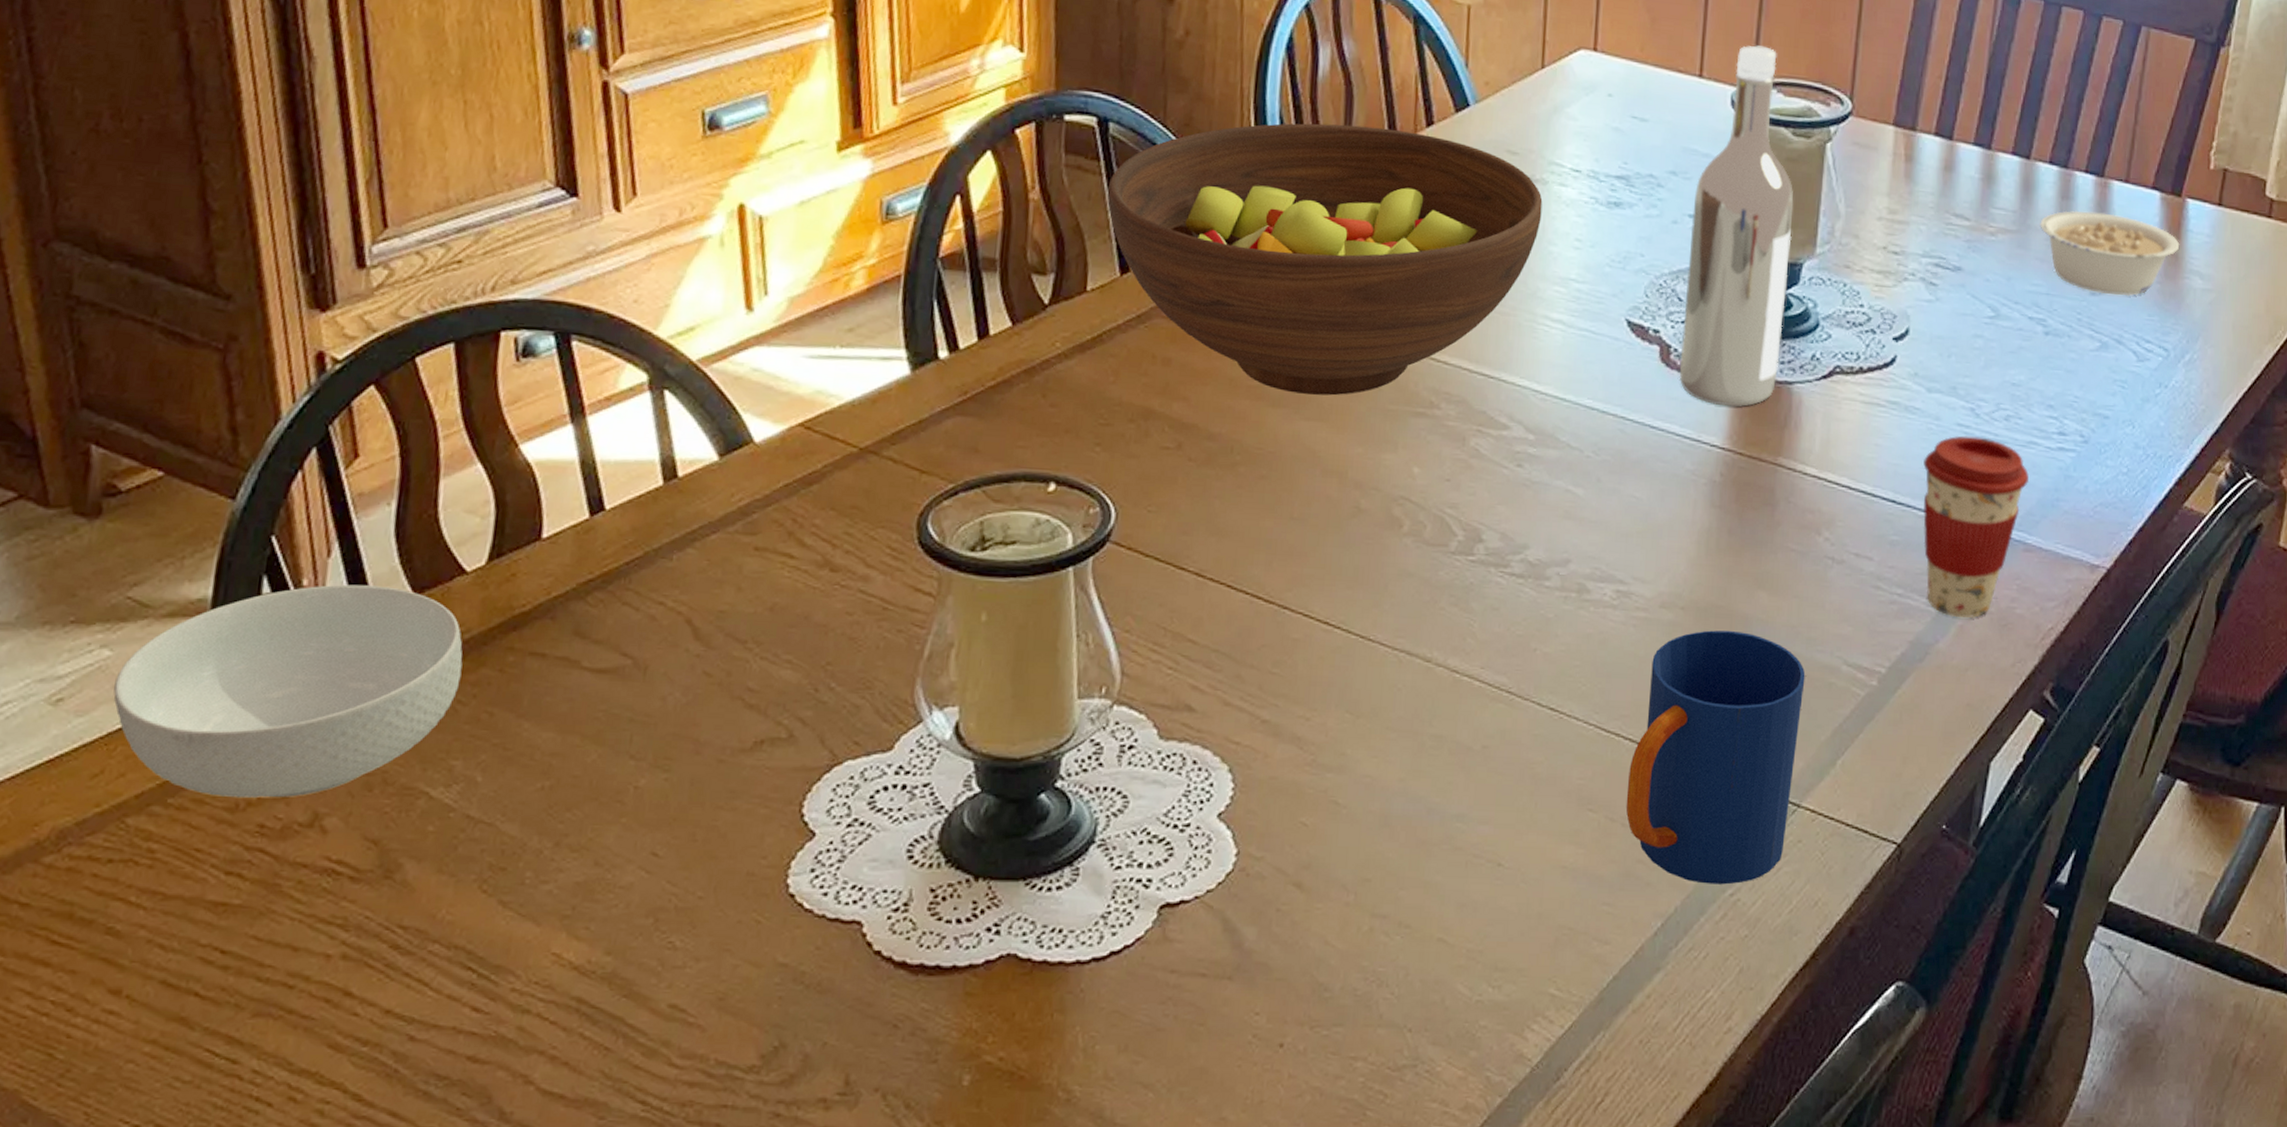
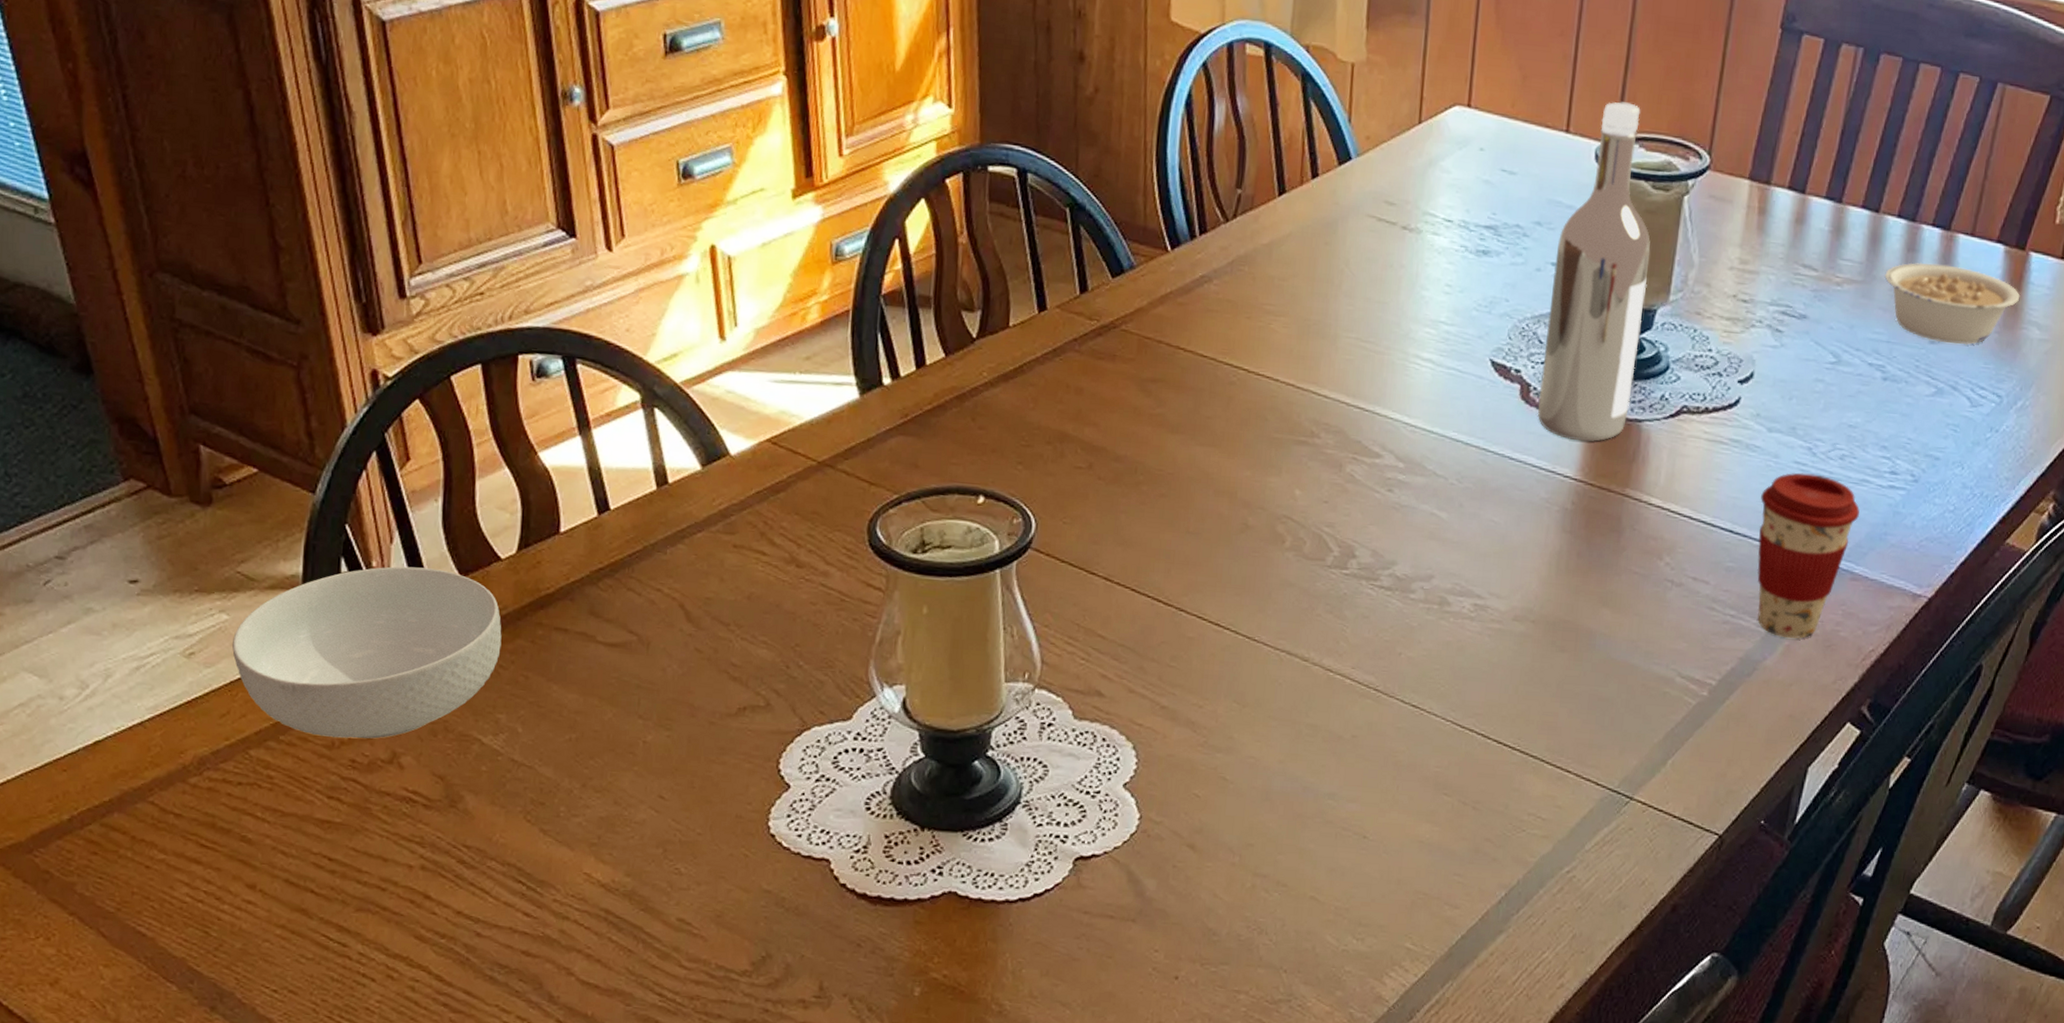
fruit bowl: present [1107,123,1543,396] -> none [1027,174,1417,424]
mug: present [1625,630,1806,885] -> none [1476,641,1643,863]

